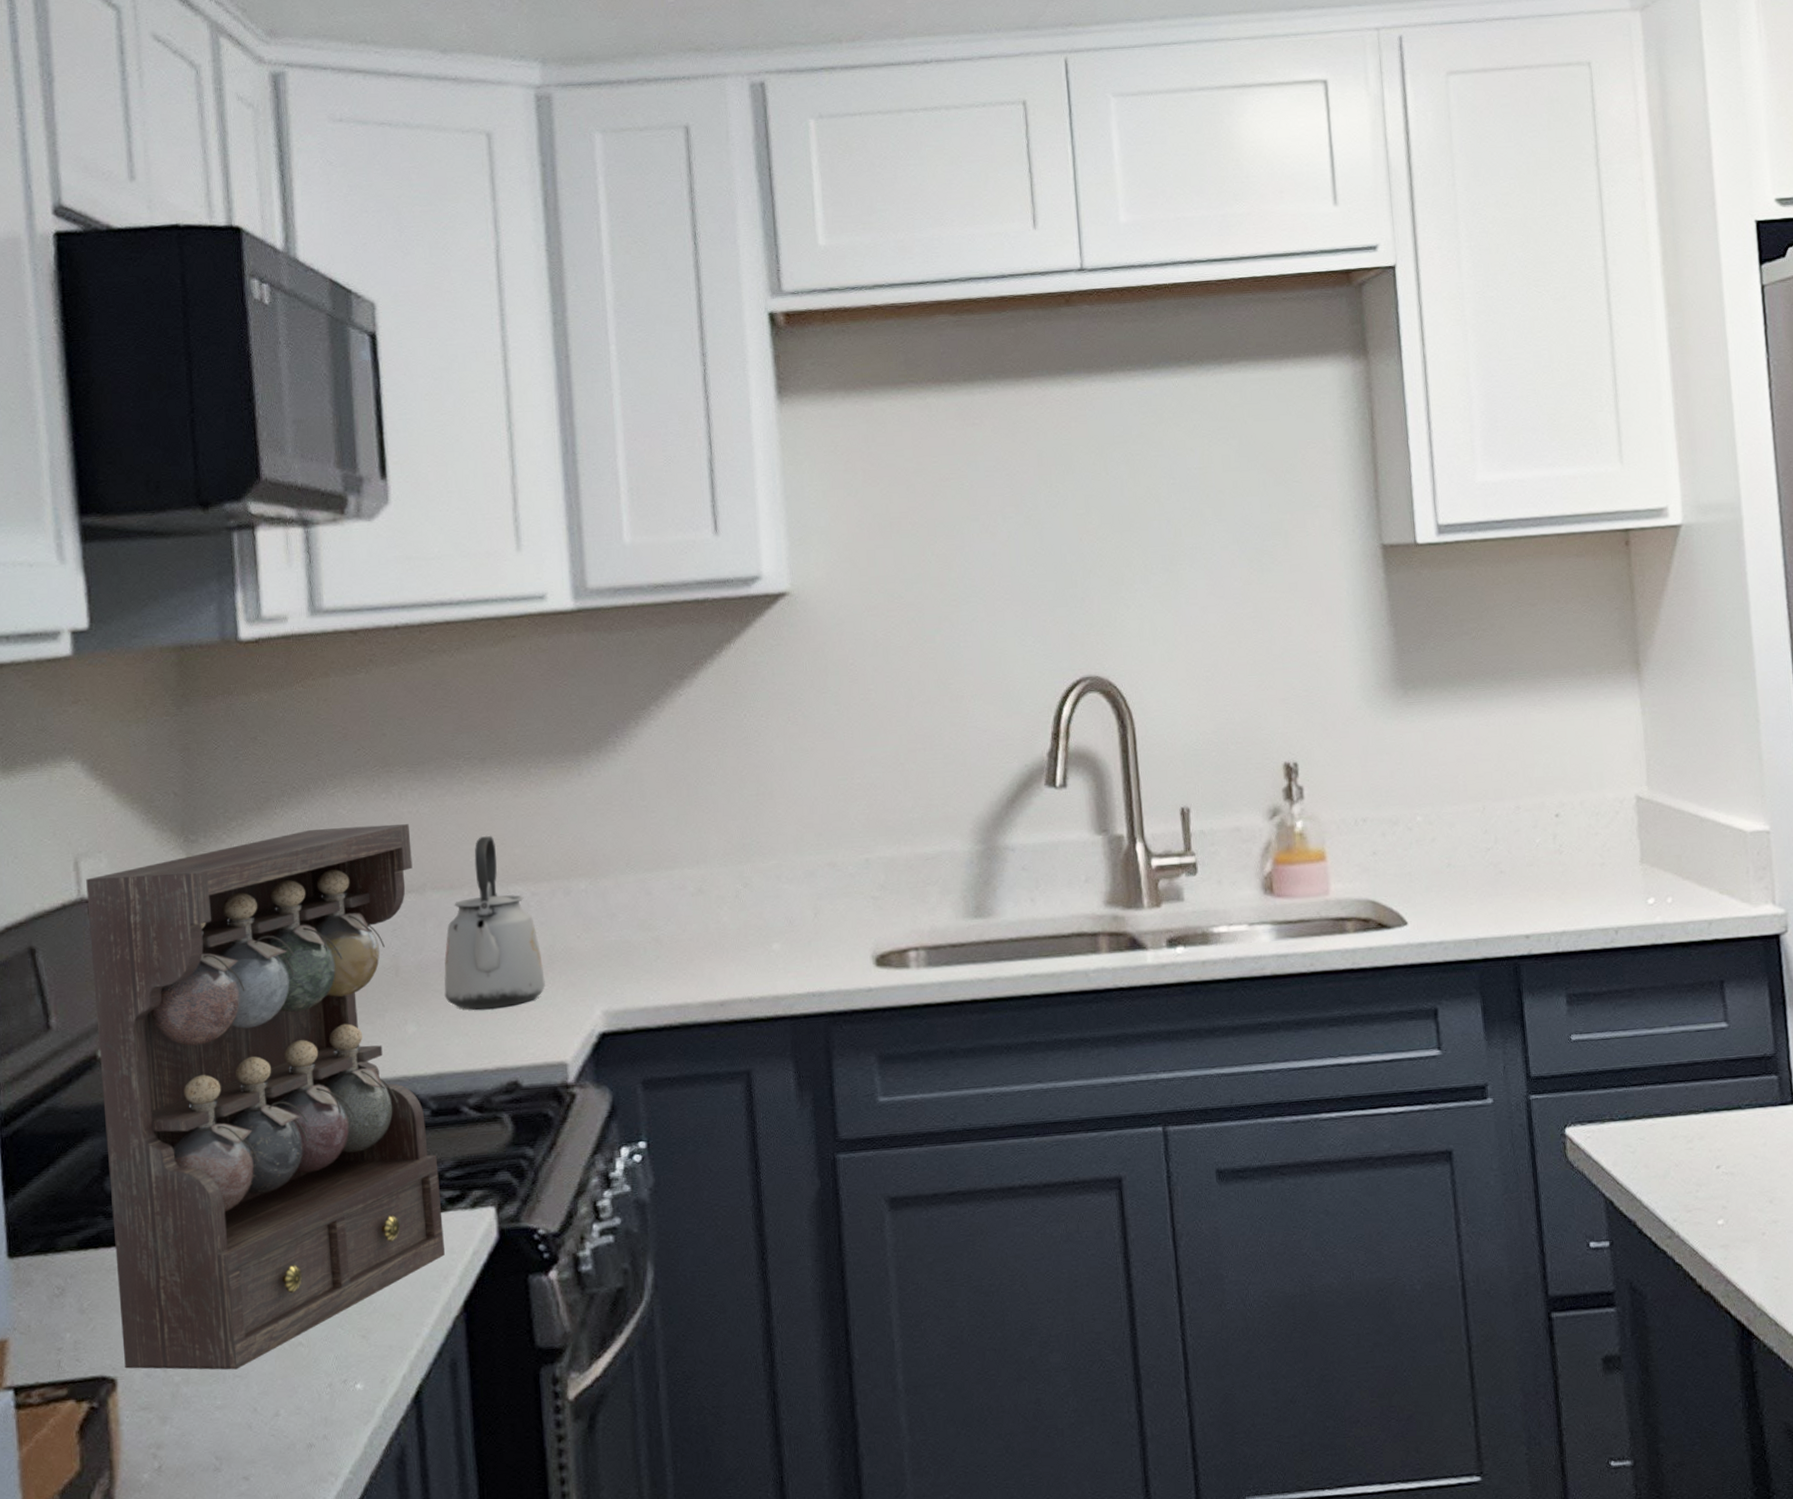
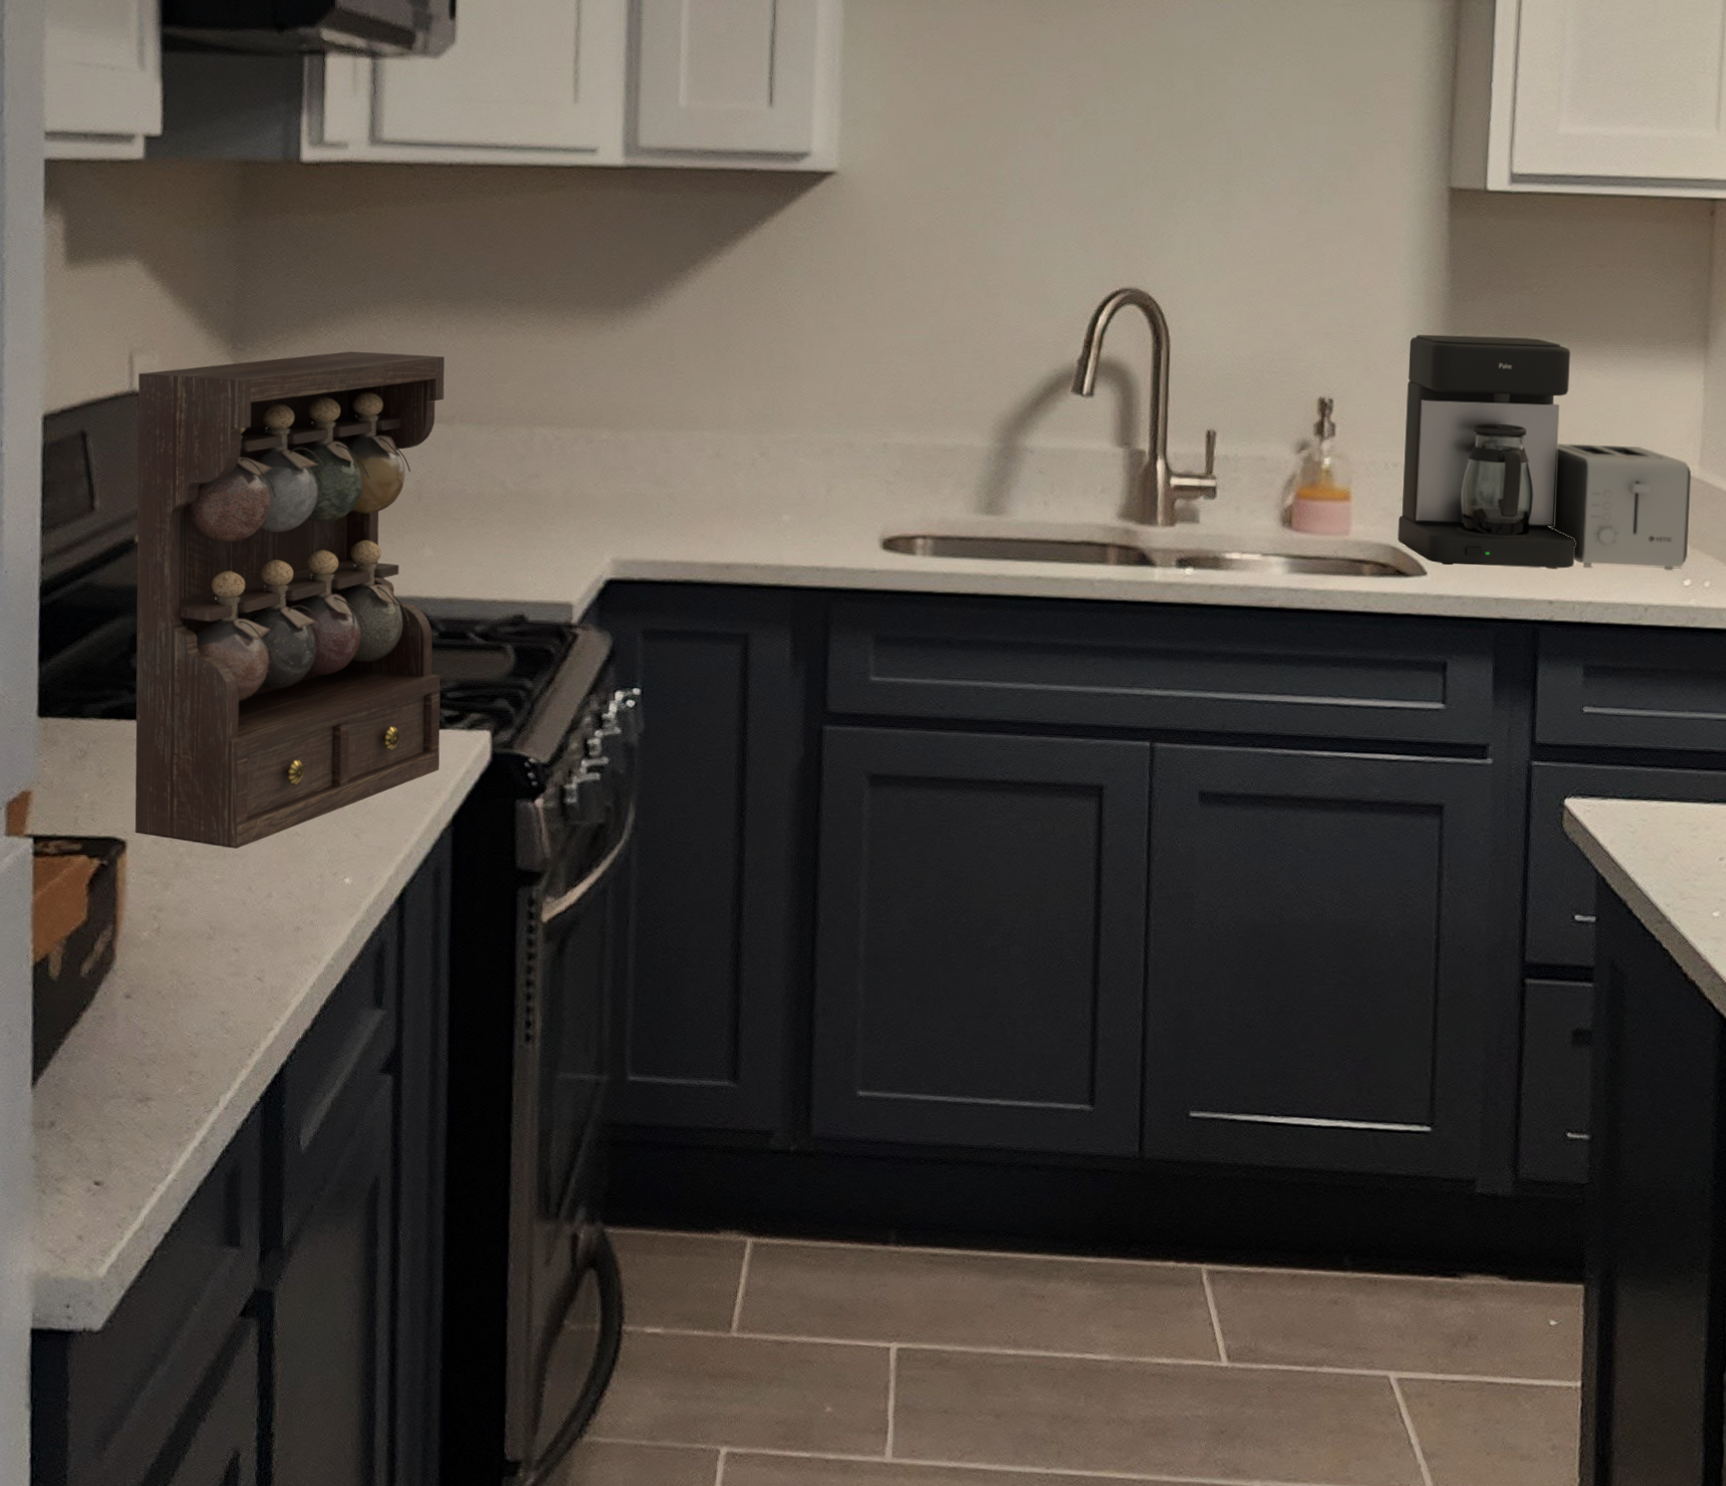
kettle: present [444,835,545,1011] -> none [462,376,560,545]
coffee maker: none [1363,681,1544,912] -> present [1398,334,1575,569]
toaster: none [1513,775,1648,898] -> present [1547,443,1692,570]

